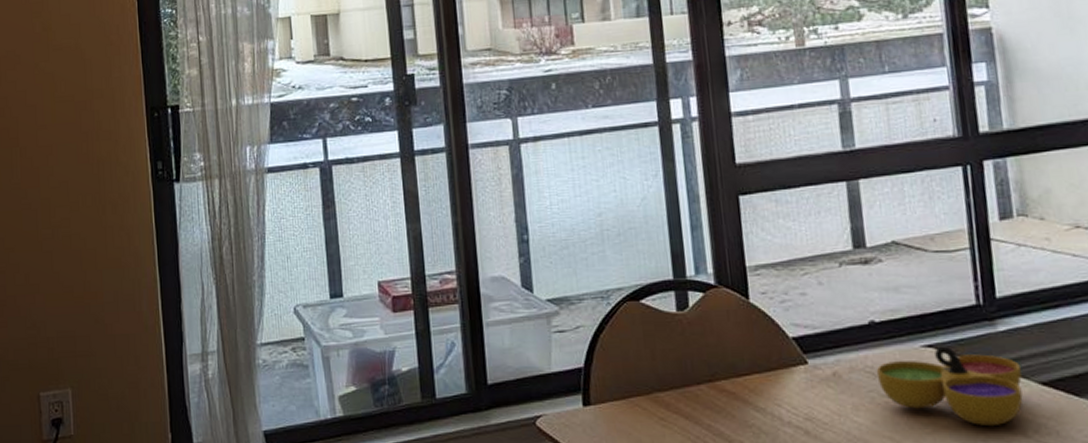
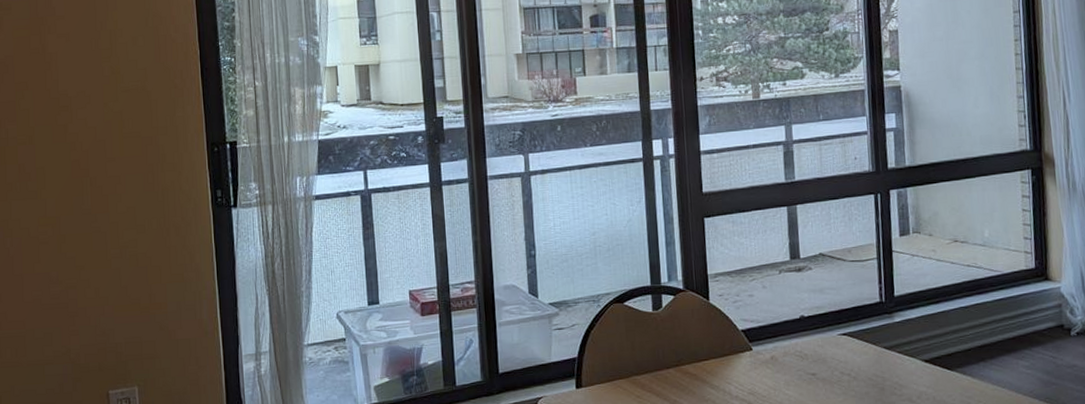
decorative bowl: present [876,346,1023,427] -> none [803,334,910,395]

